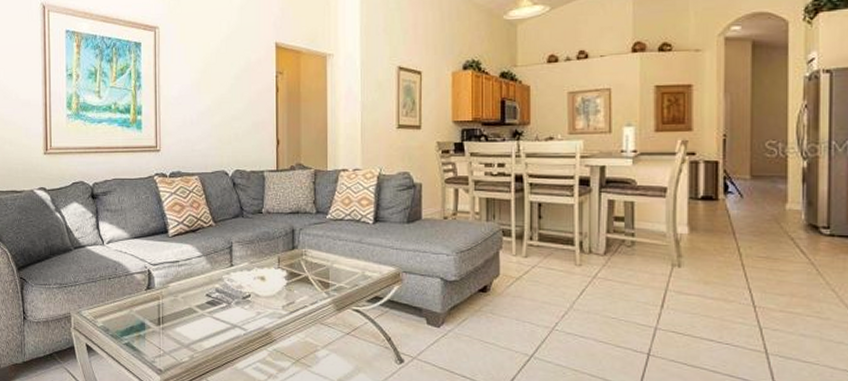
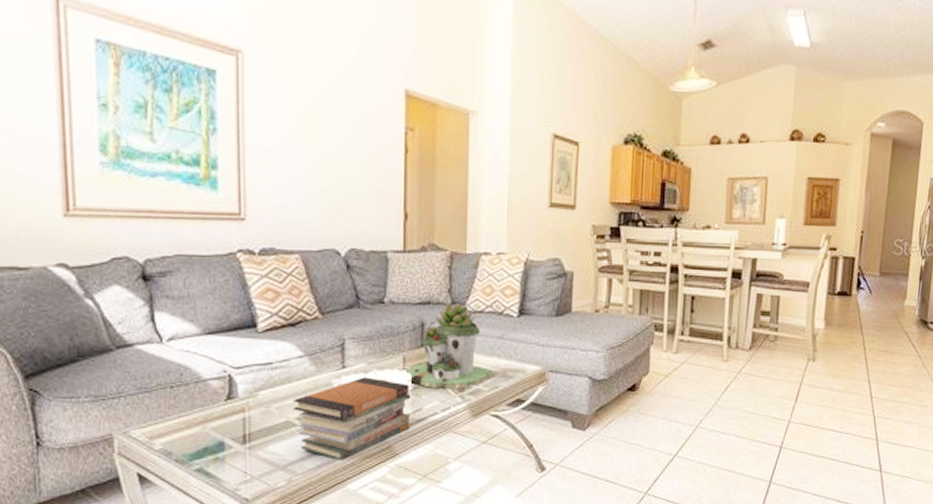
book stack: none [194,274,285,343] -> present [293,377,411,460]
succulent planter: none [280,211,354,286] -> present [405,302,493,390]

